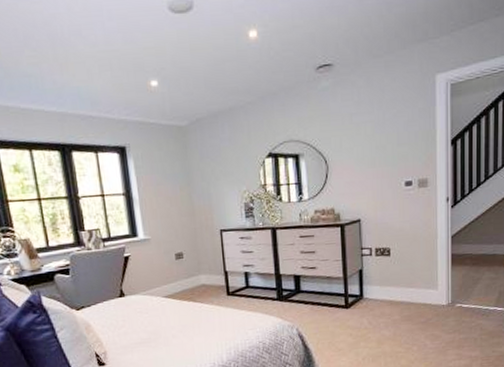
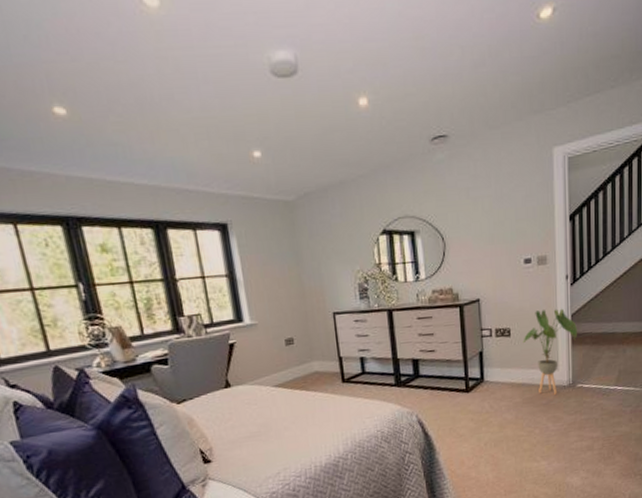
house plant: none [402,229,457,313] -> present [523,308,577,395]

